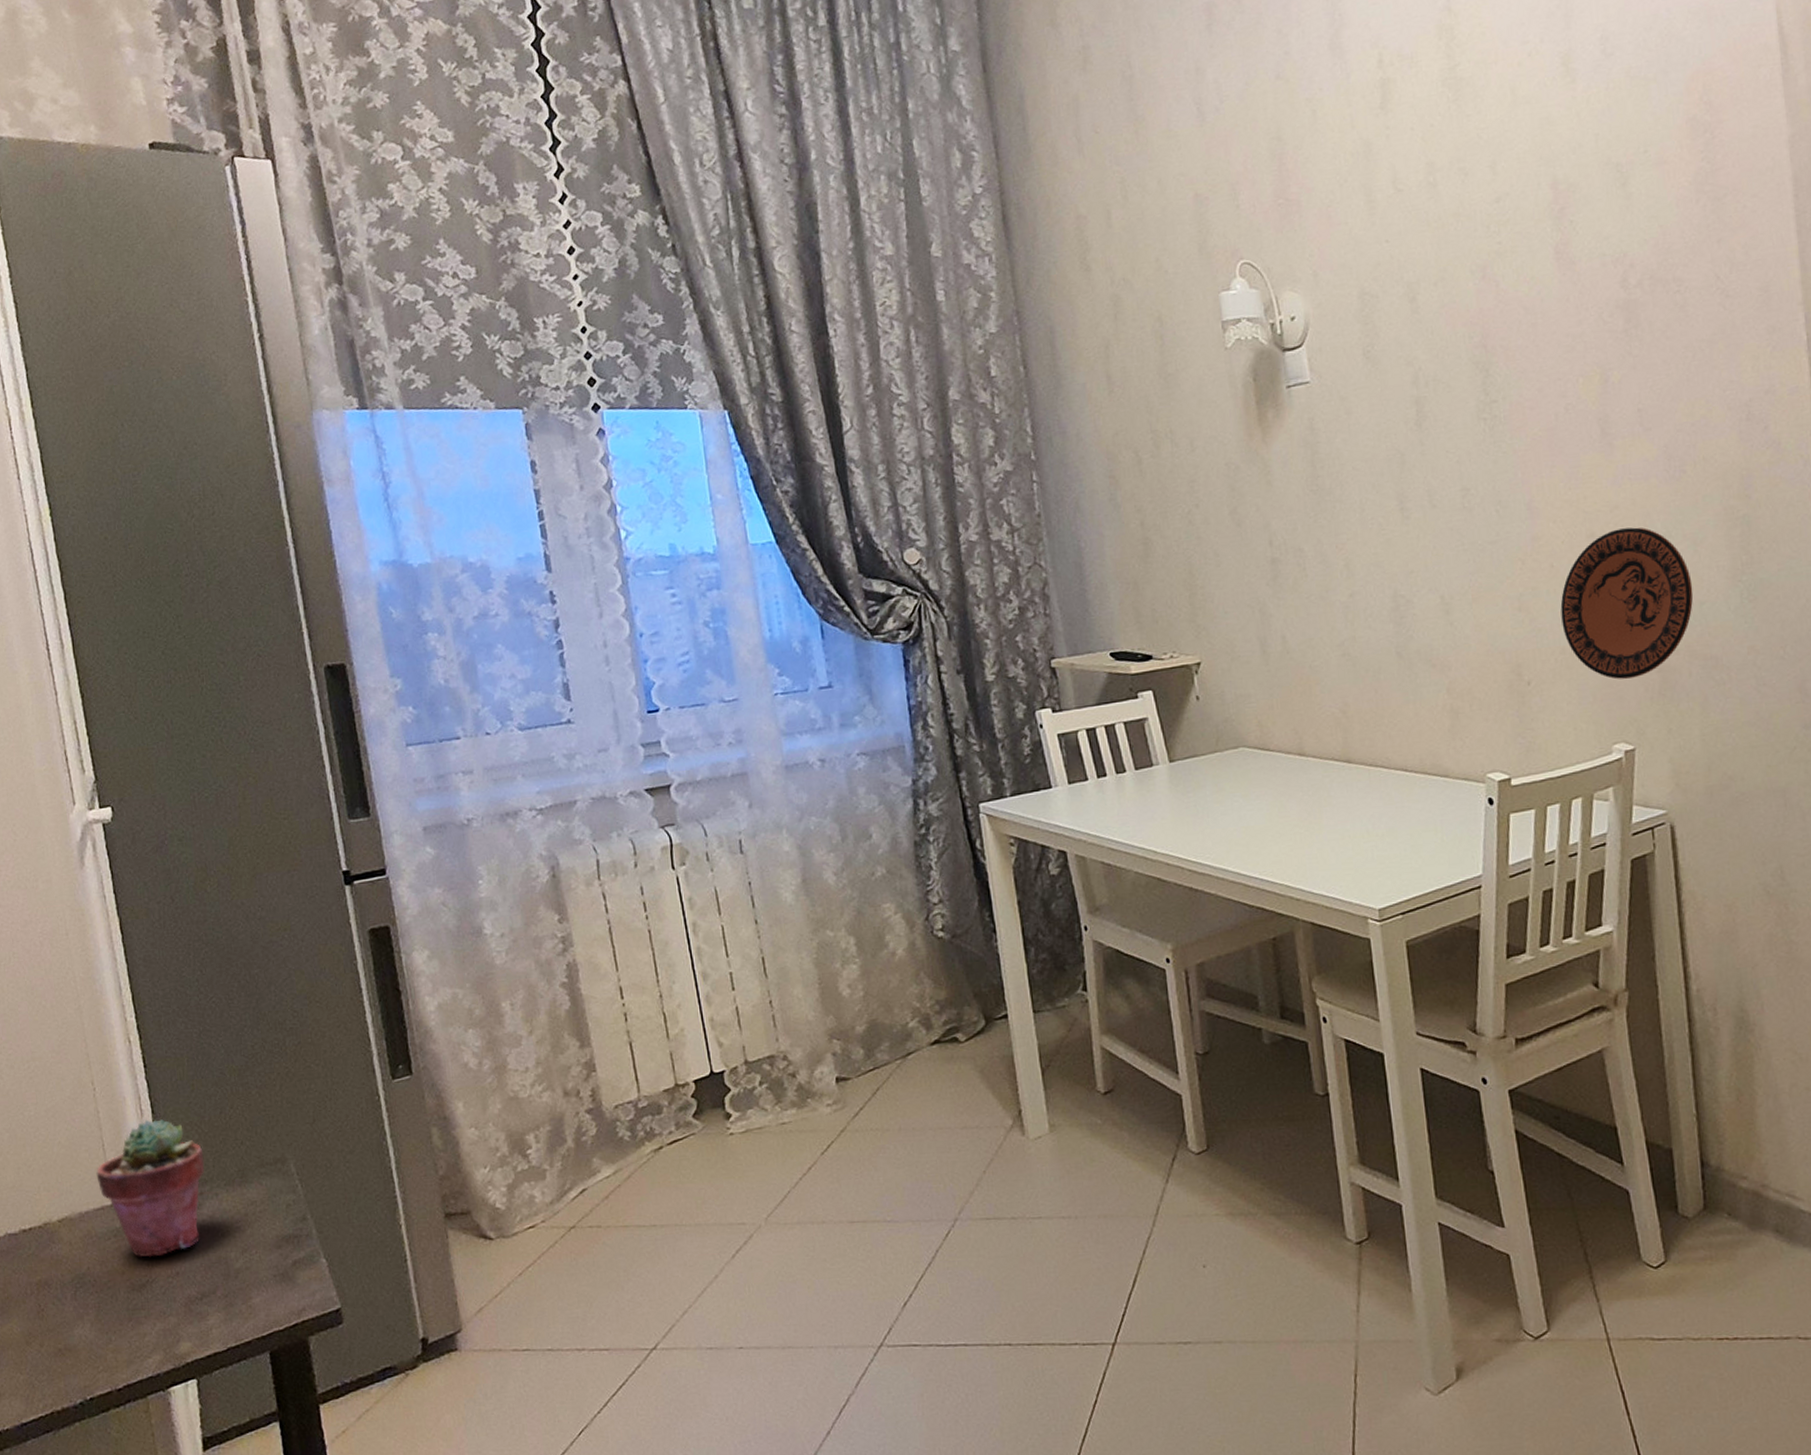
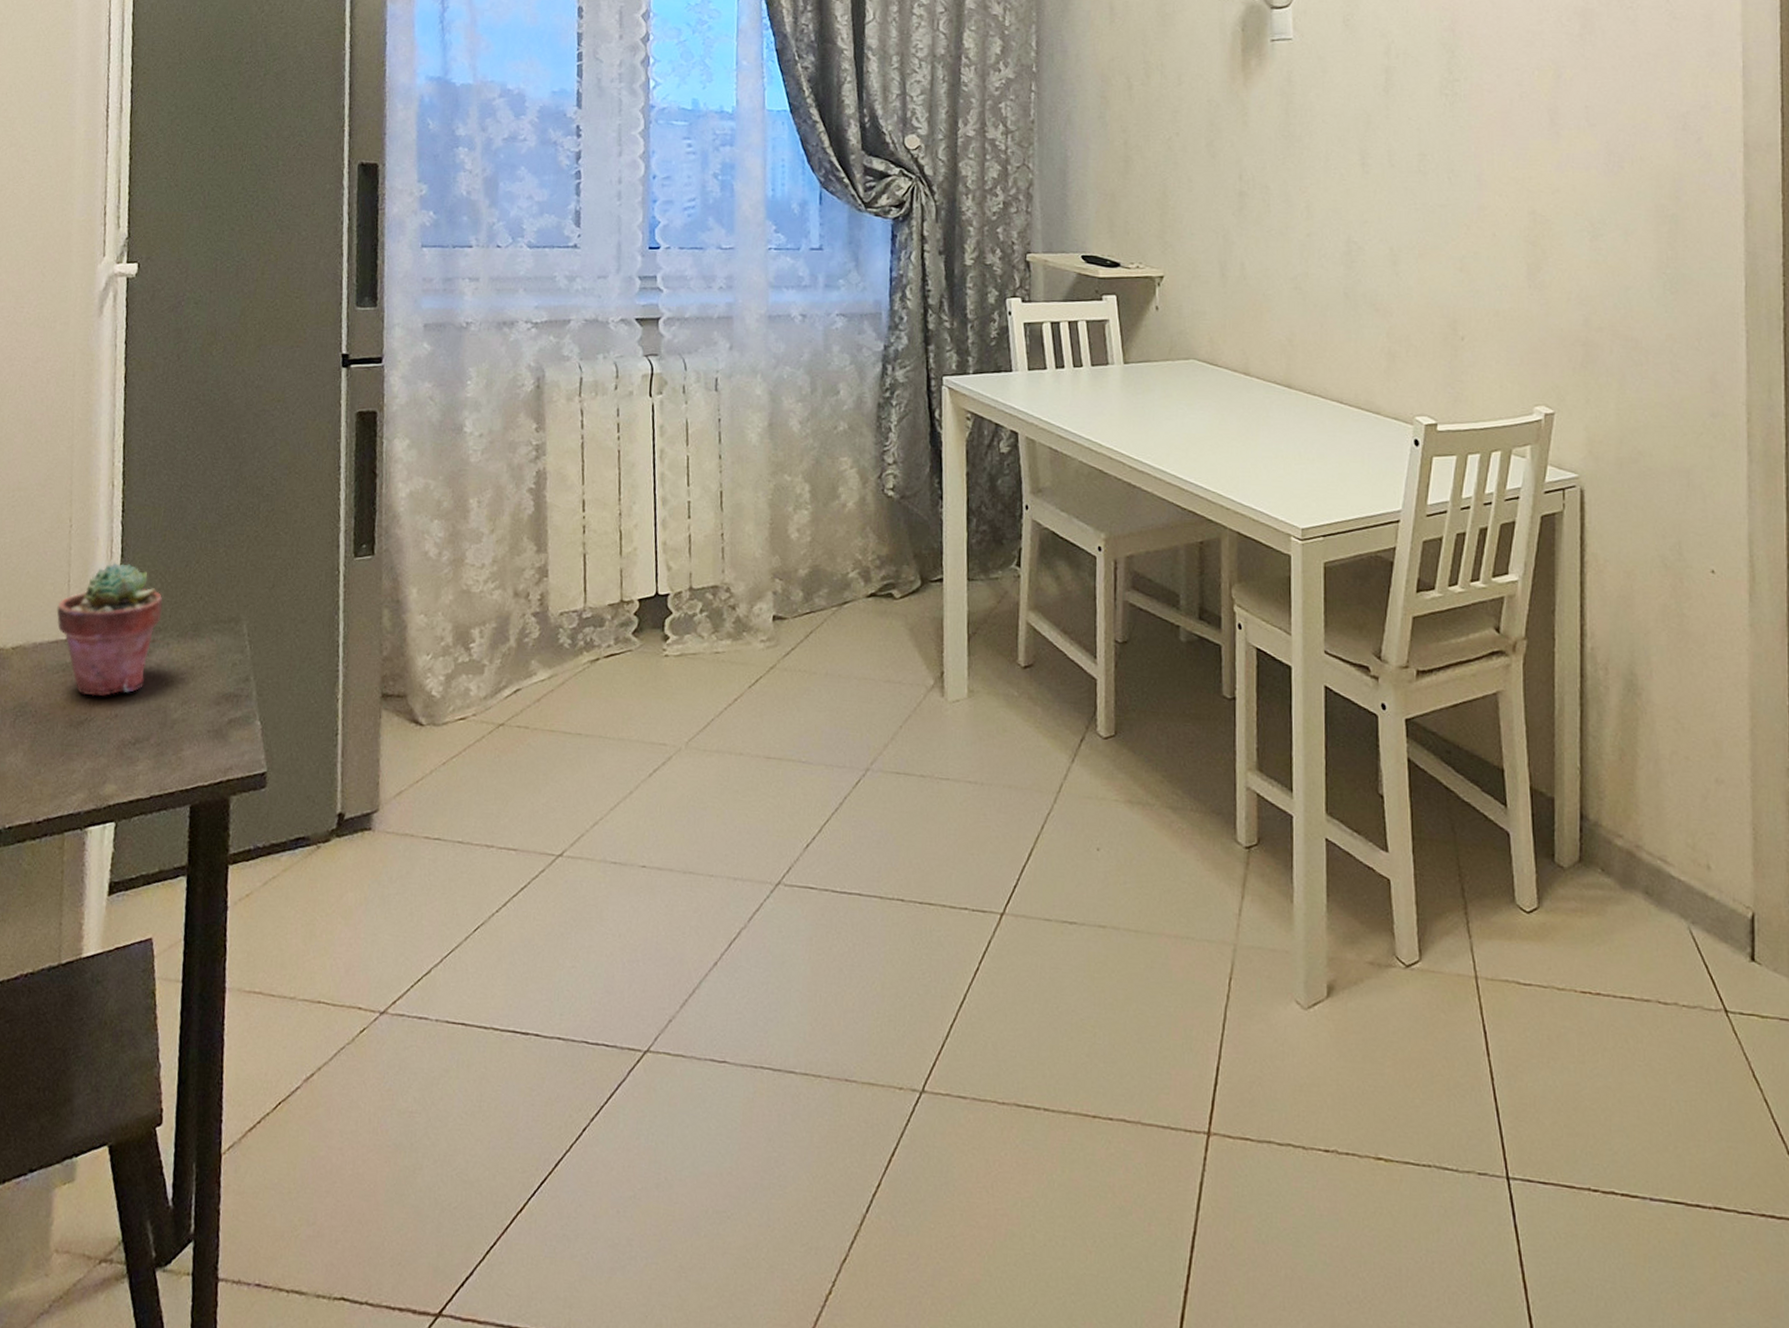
decorative plate: present [1560,527,1694,679] -> none [1498,210,1621,348]

